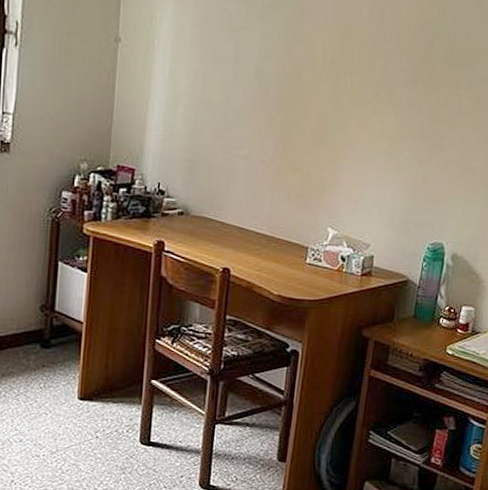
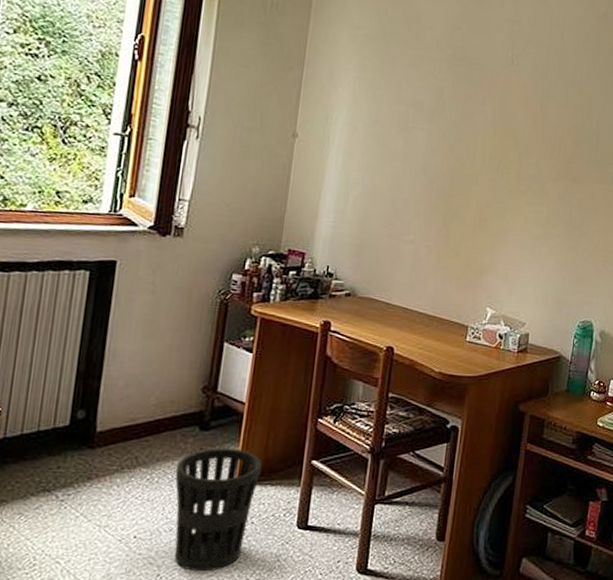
wastebasket: none [20,365,103,481] -> present [174,448,262,572]

